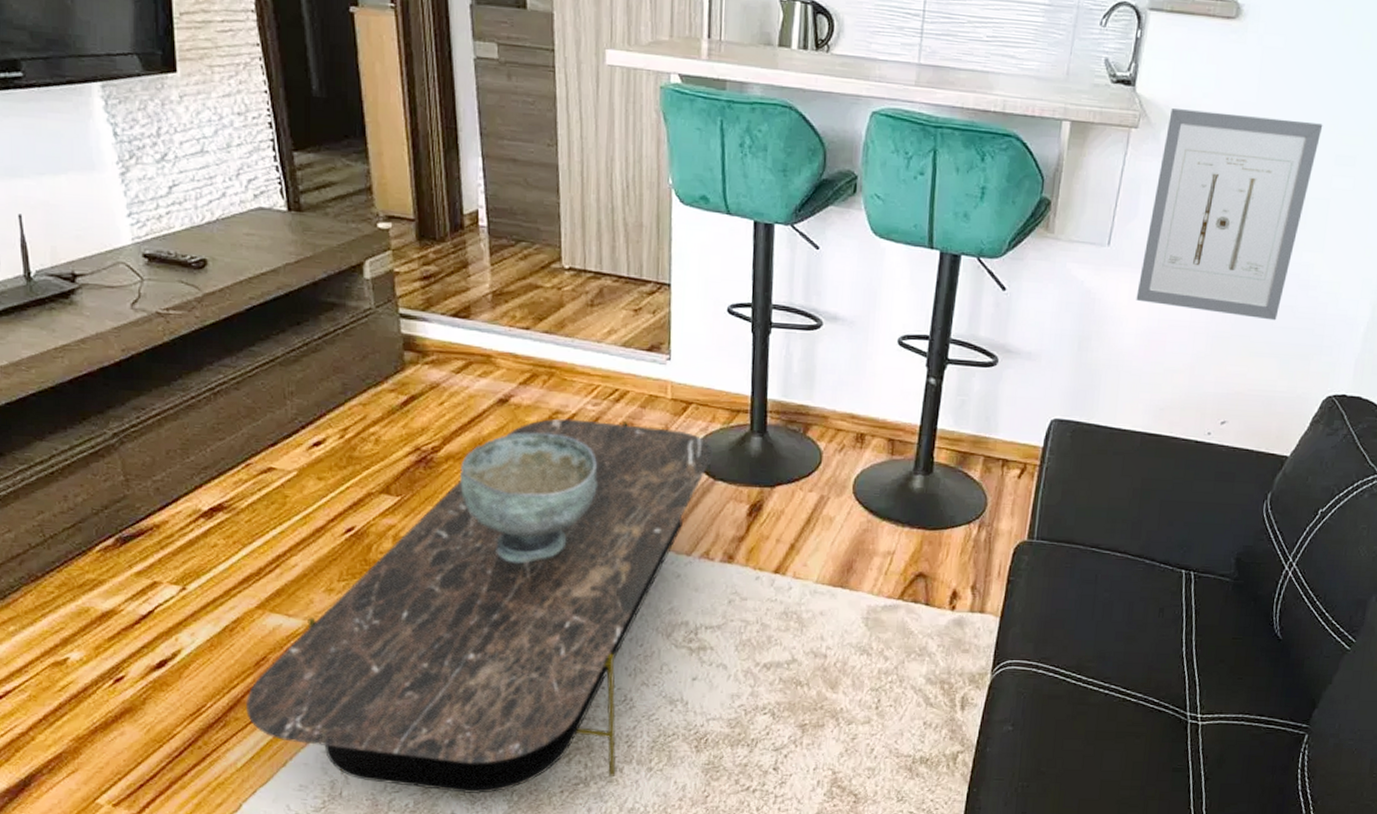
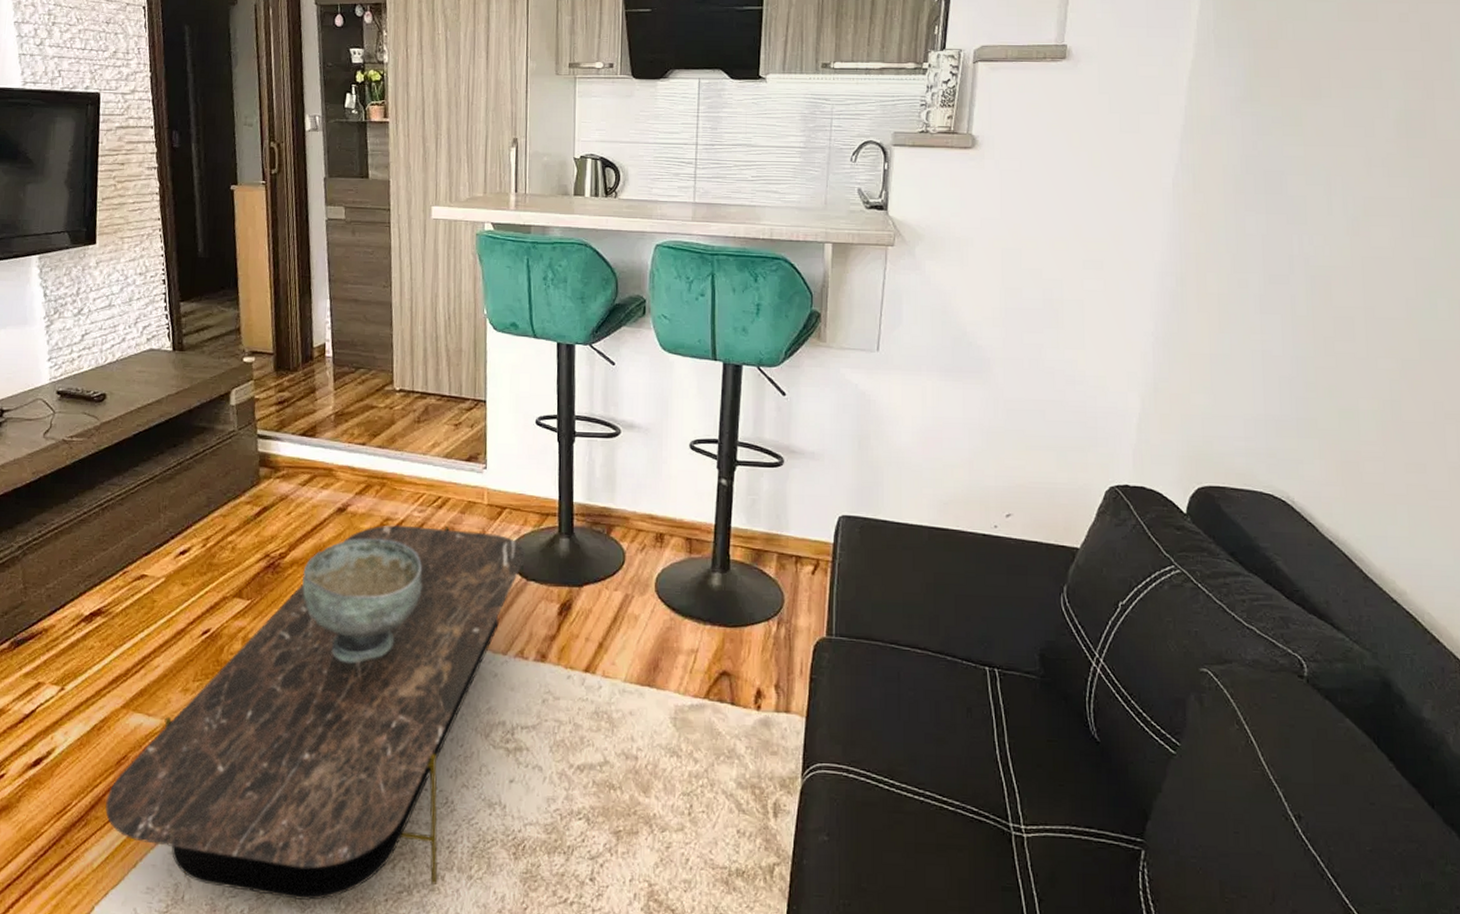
wall art: present [1136,108,1323,321] -> none [909,227,1067,415]

